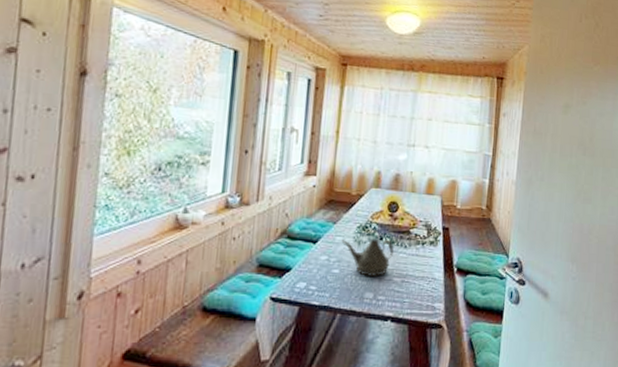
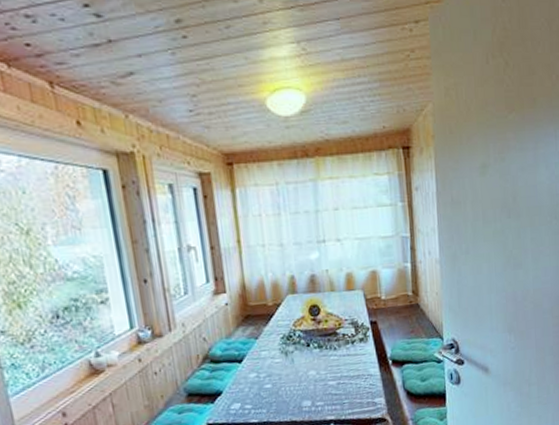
teapot: present [341,238,394,276] -> none [267,344,325,386]

